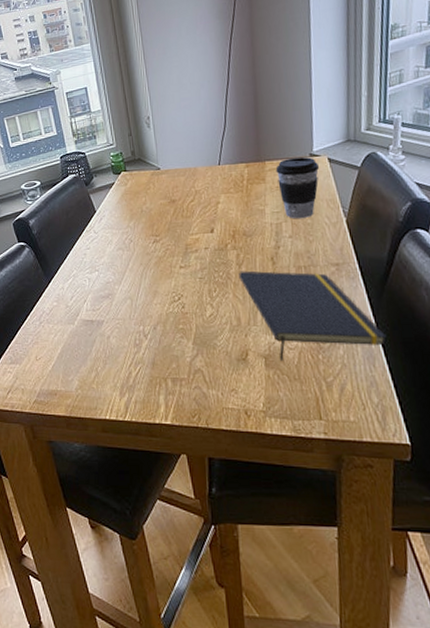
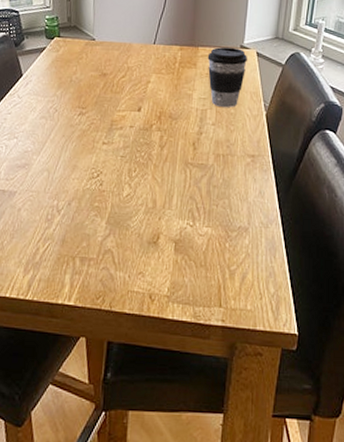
notepad: present [239,271,387,362] -> none [160,153,289,247]

